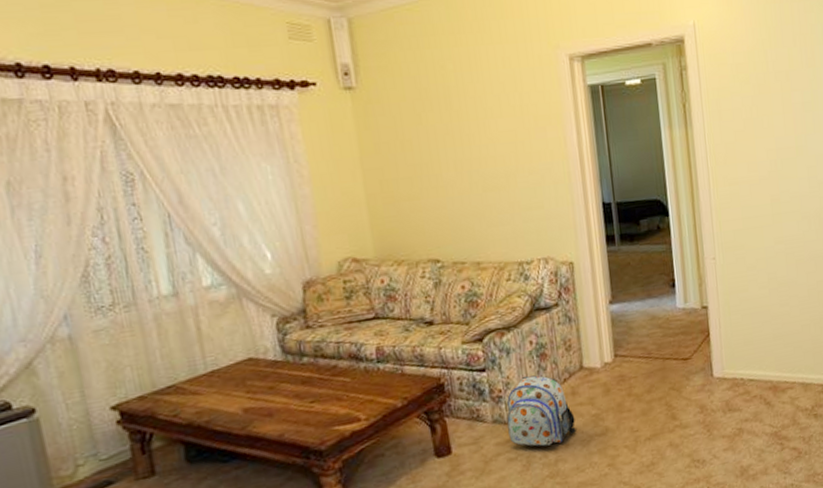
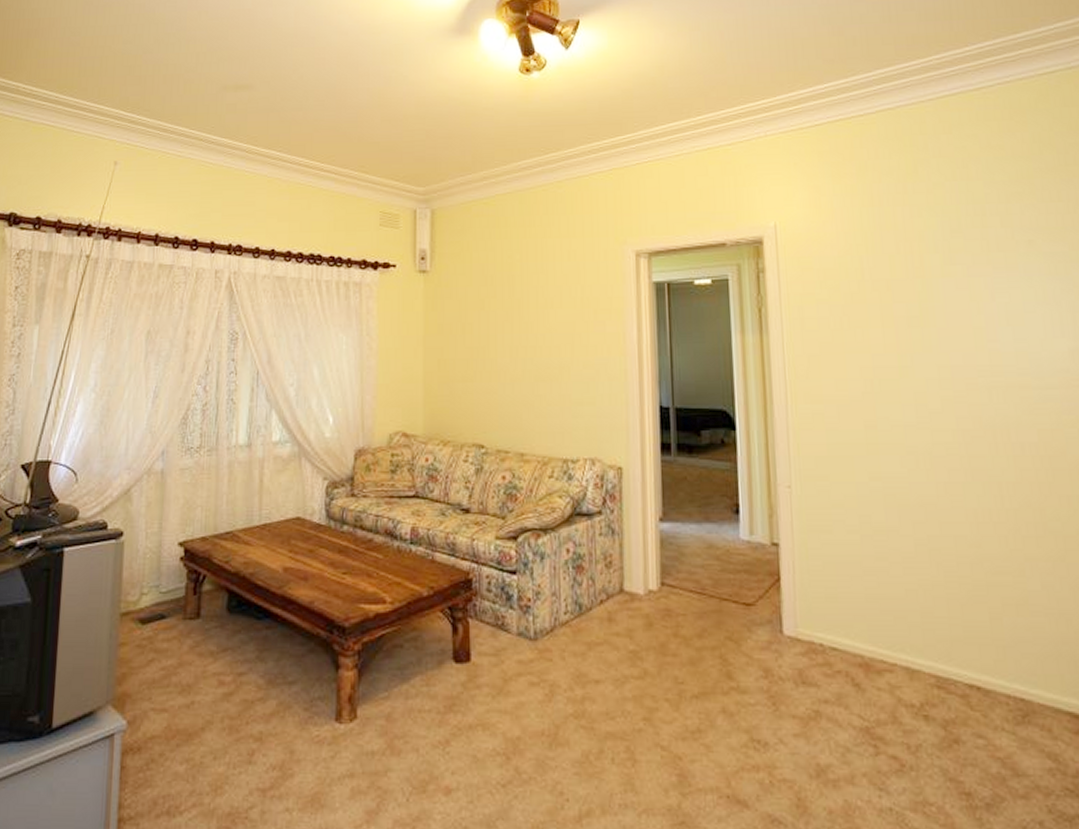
backpack: present [507,375,576,446] -> none [533,589,609,677]

